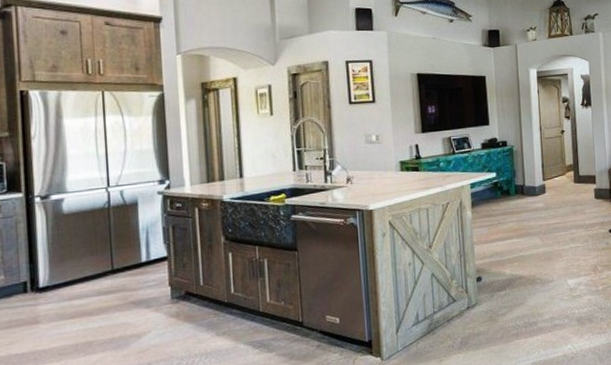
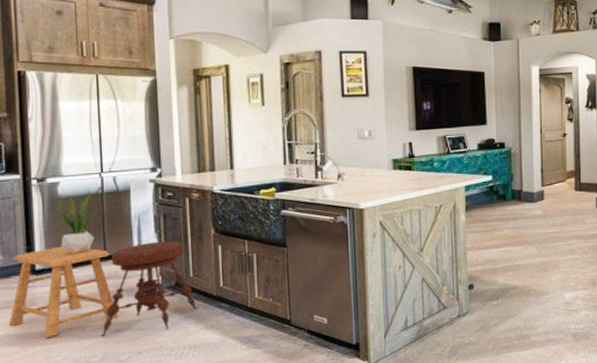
stool: none [10,262,126,356] -> present [8,246,118,339]
potted plant: none [62,205,104,269] -> present [58,191,98,254]
stool: none [107,250,209,352] -> present [100,240,198,338]

